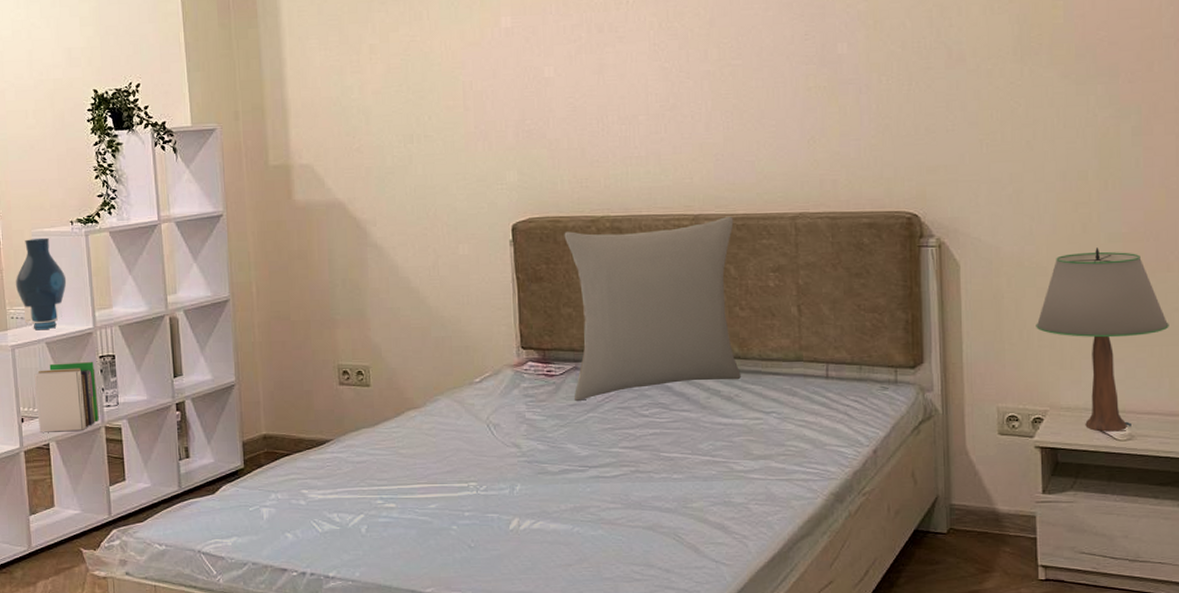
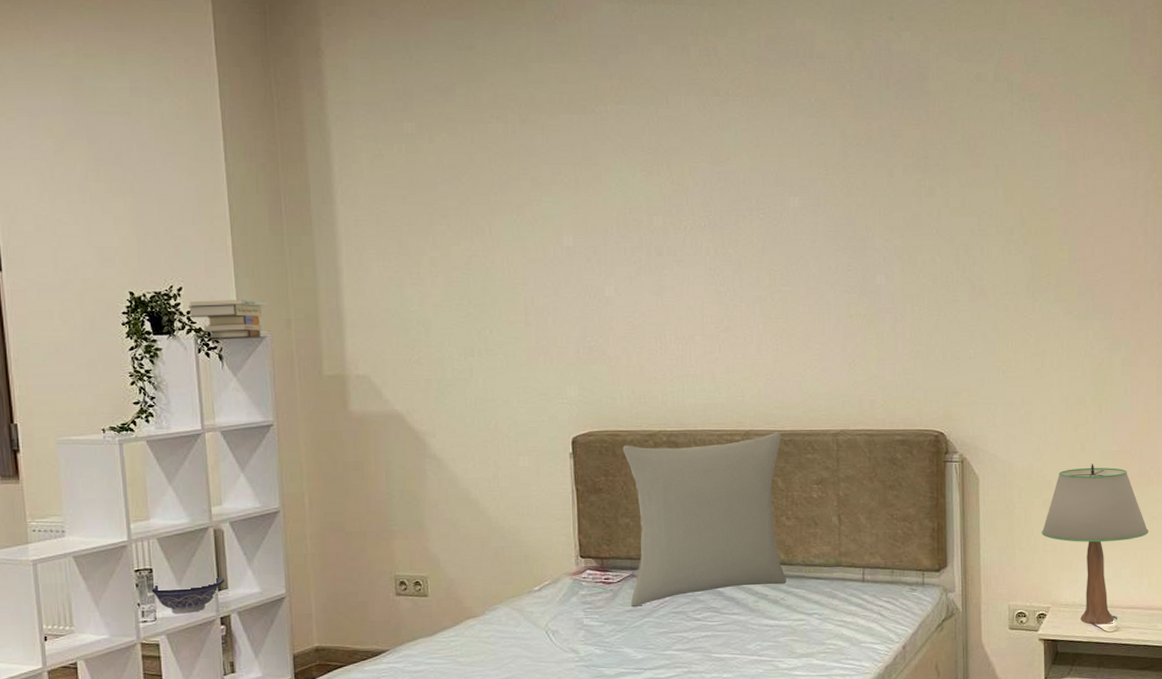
vase: present [15,237,67,330] -> none [37,446,98,544]
books: present [34,361,99,433] -> none [59,575,134,651]
decorative bowl: none [114,364,179,399] -> present [151,577,224,614]
books: none [146,93,216,133] -> present [189,300,267,339]

